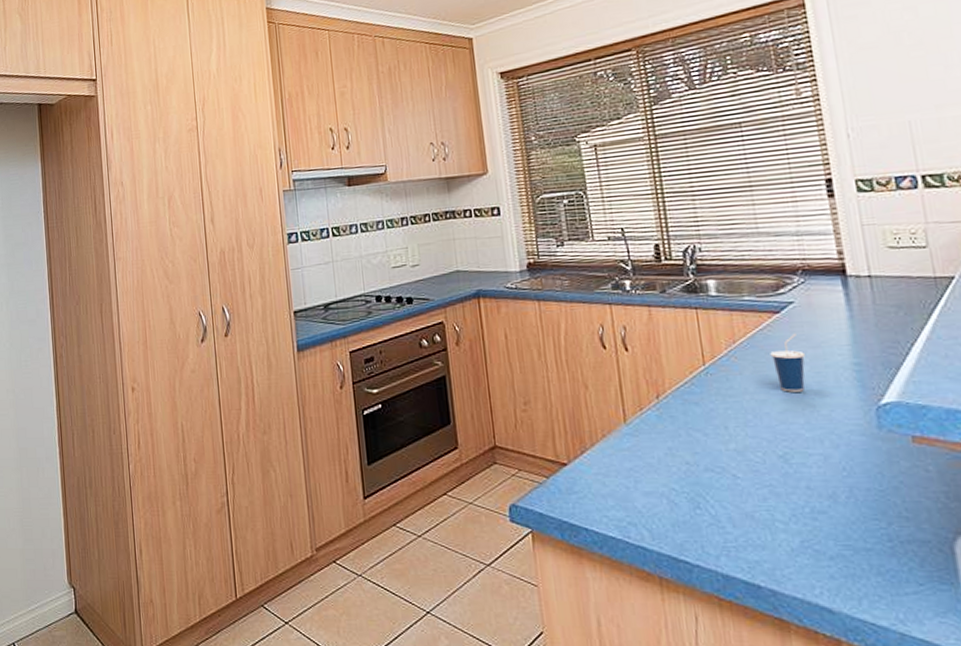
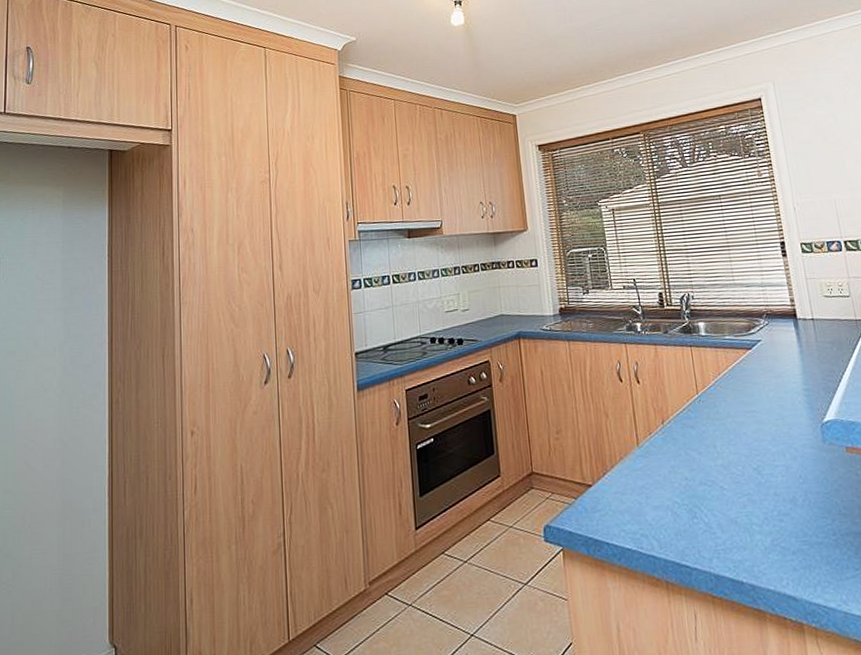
cup: present [770,333,805,392] -> none [745,365,771,415]

